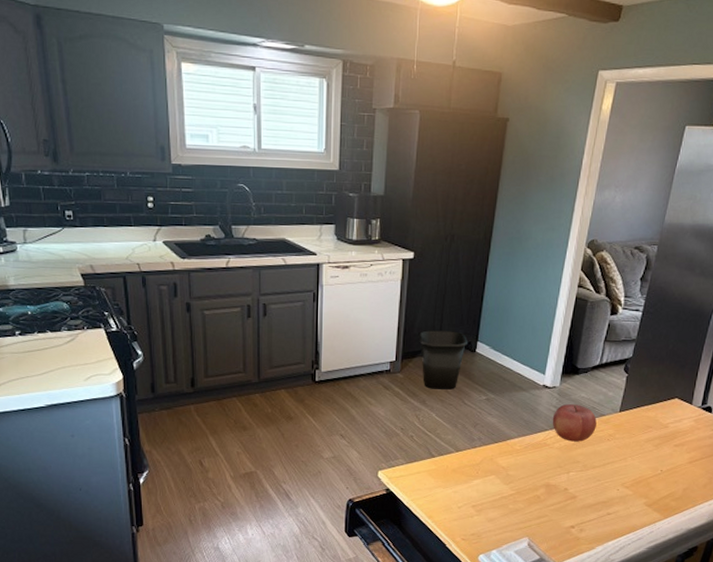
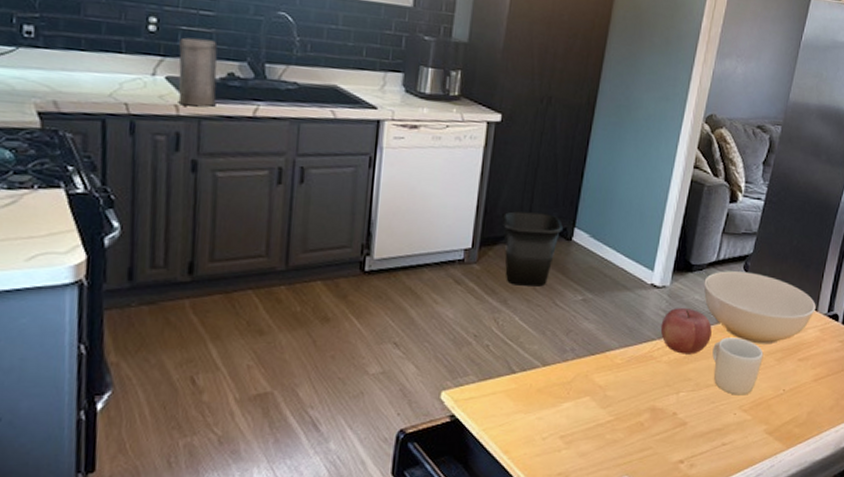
canister: none [170,210,199,263] -> present [178,37,218,108]
bowl: none [589,372,691,433] -> present [703,271,816,344]
cup: none [597,427,643,475] -> present [712,337,764,395]

